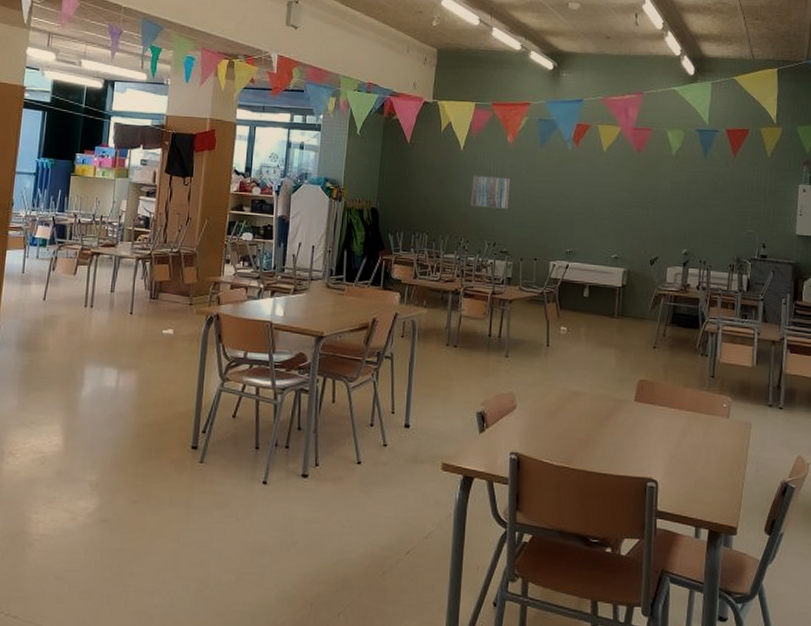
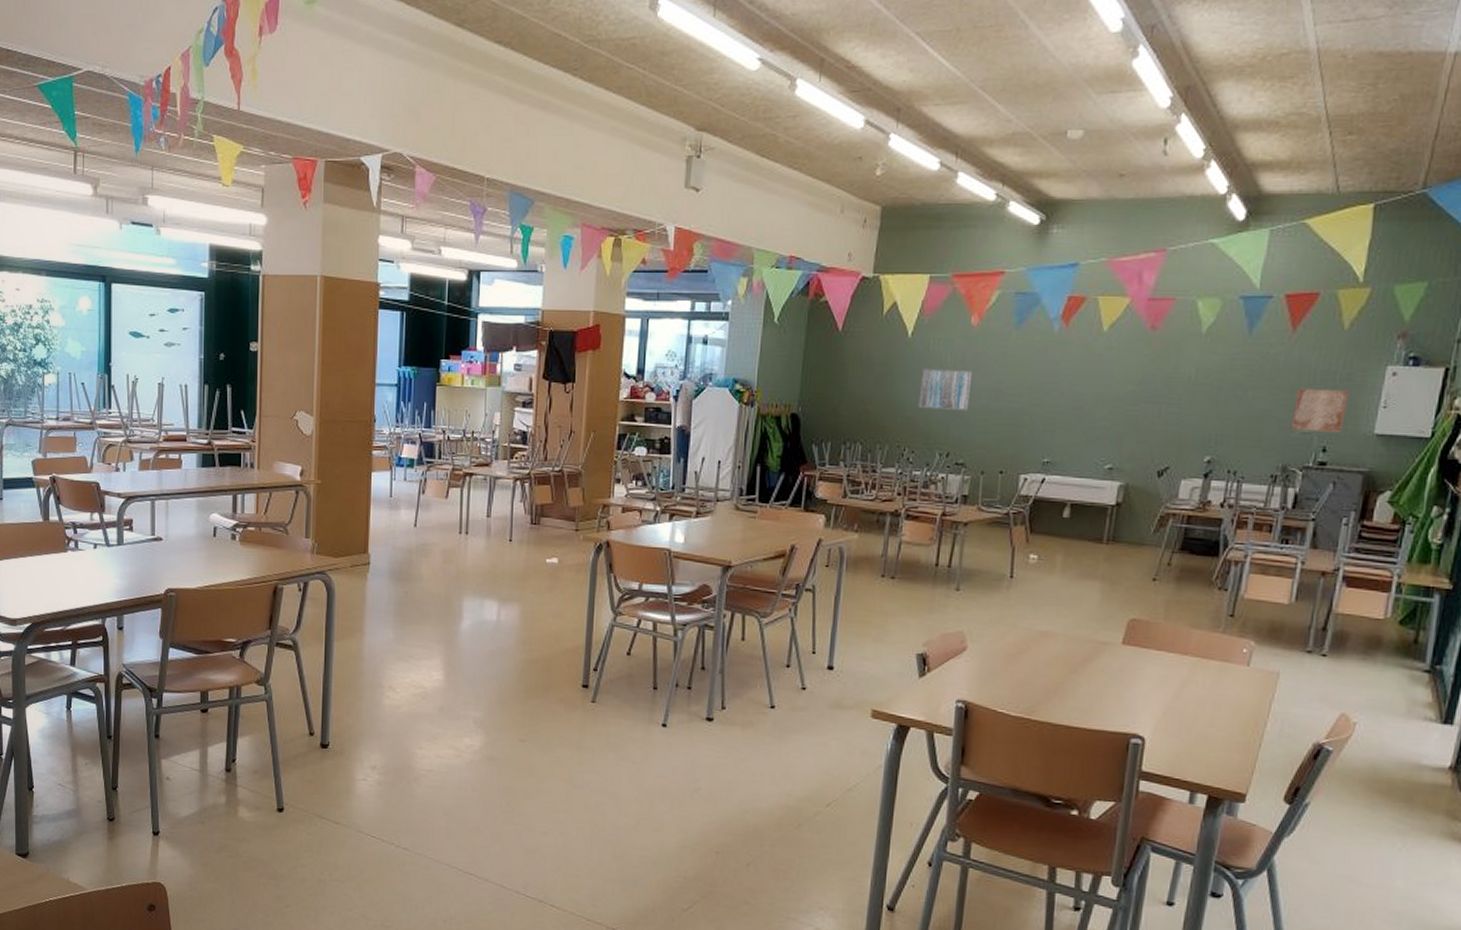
wall art: none [739,199,776,234] -> present [1290,388,1349,433]

